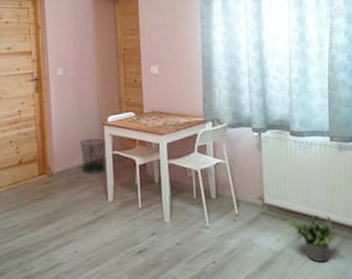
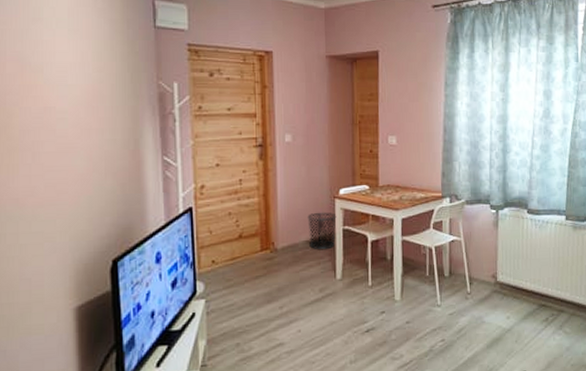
potted plant: present [285,215,337,263] -> none [516,293,565,339]

